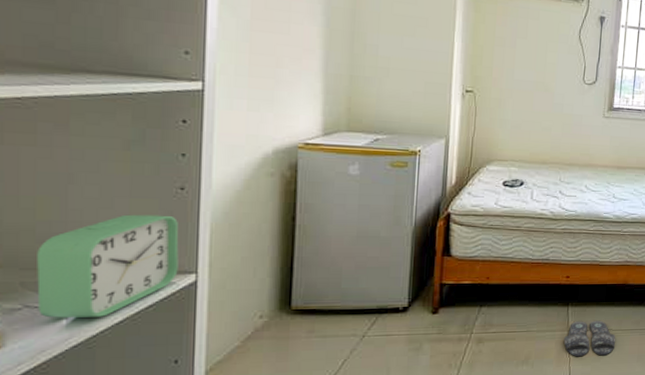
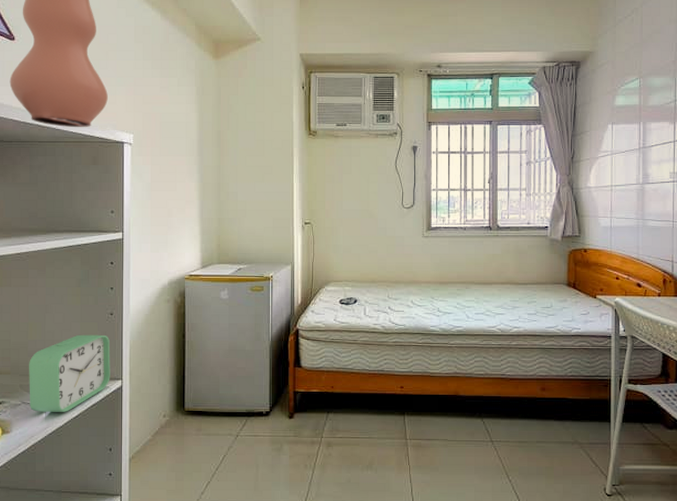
slippers: present [563,320,616,357] -> none [402,430,452,466]

